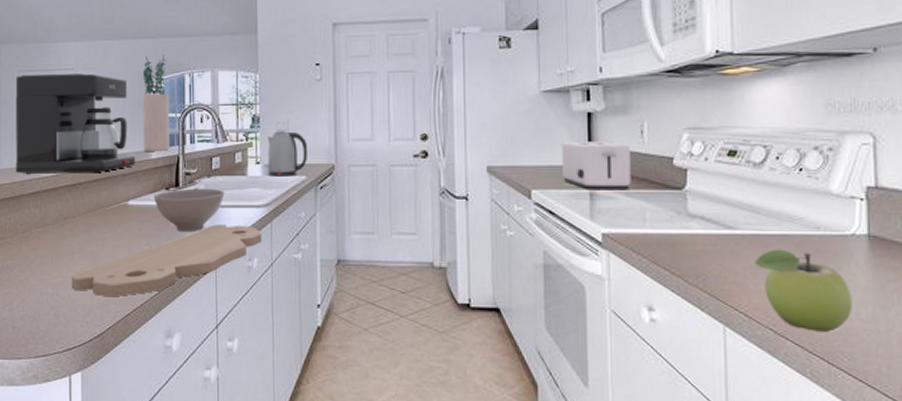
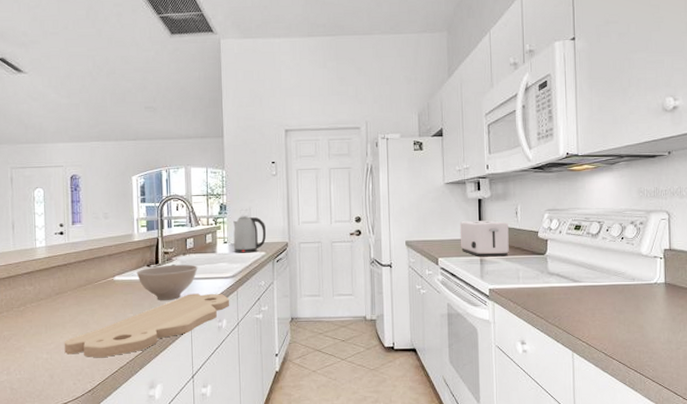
coffee maker: present [15,73,136,174] -> none [8,170,120,257]
vase: present [142,55,170,153] -> none [125,154,150,236]
fruit: present [755,249,852,332] -> none [593,295,655,352]

